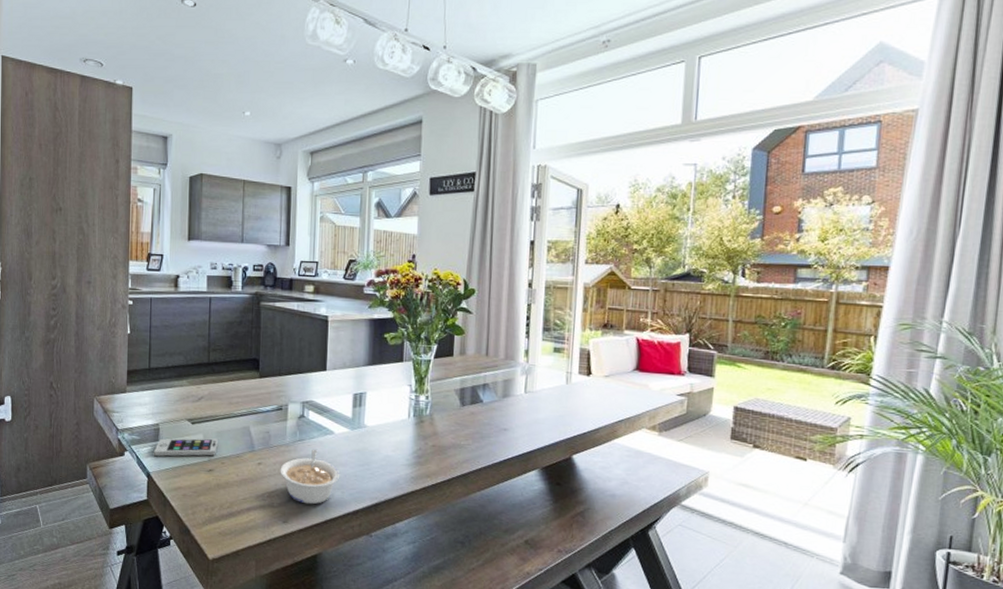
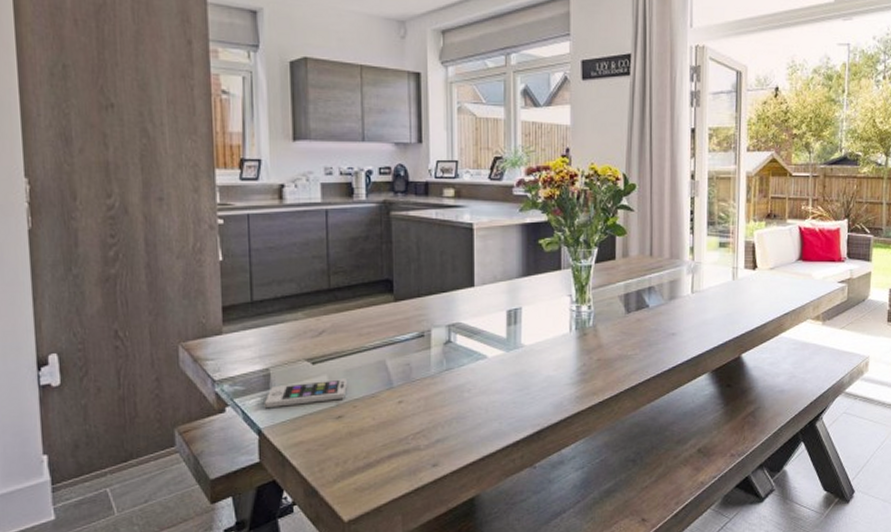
legume: present [280,449,340,505] -> none [425,377,497,442]

